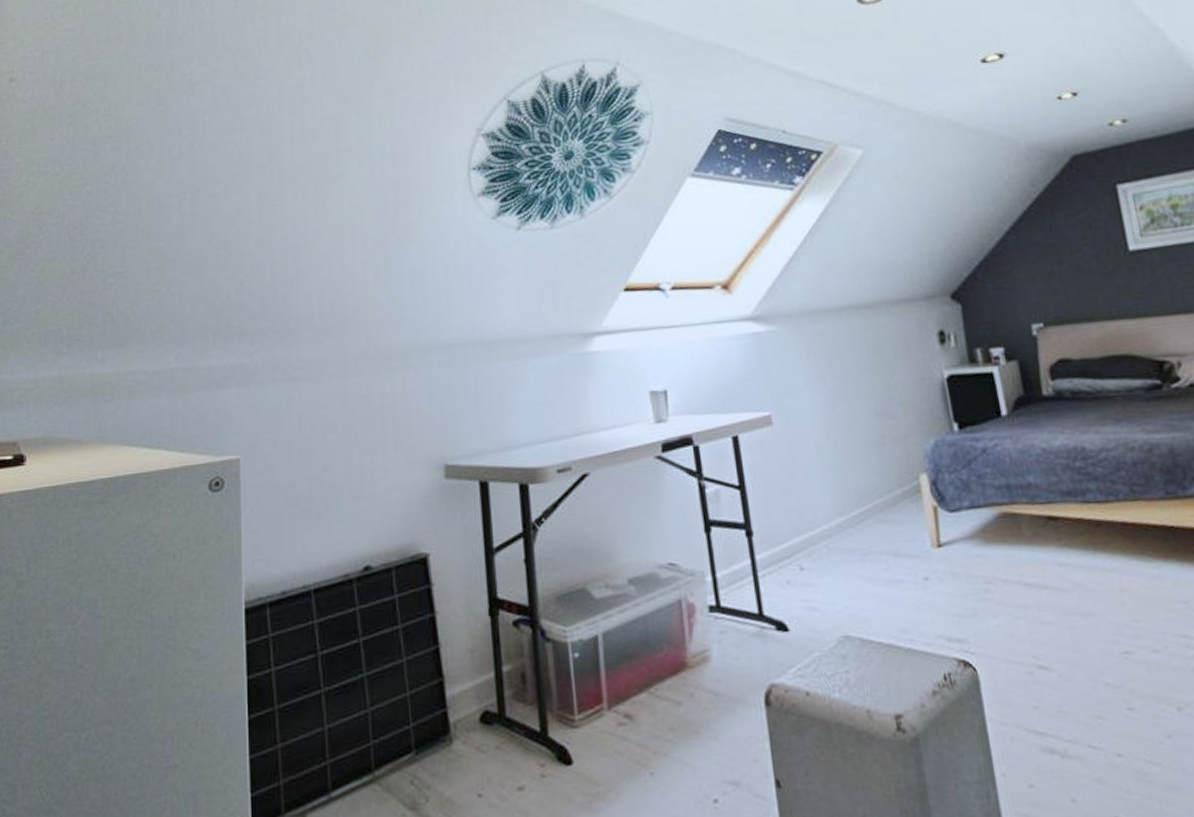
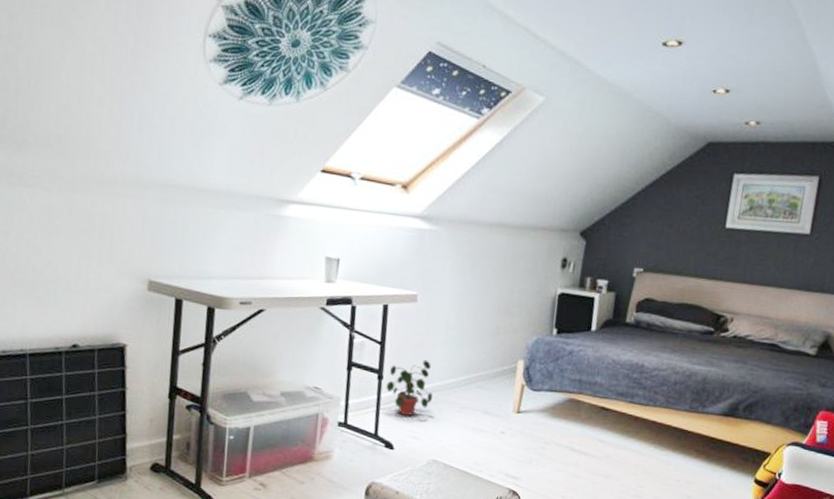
potted plant: none [758,498,822,581] -> present [386,360,433,416]

